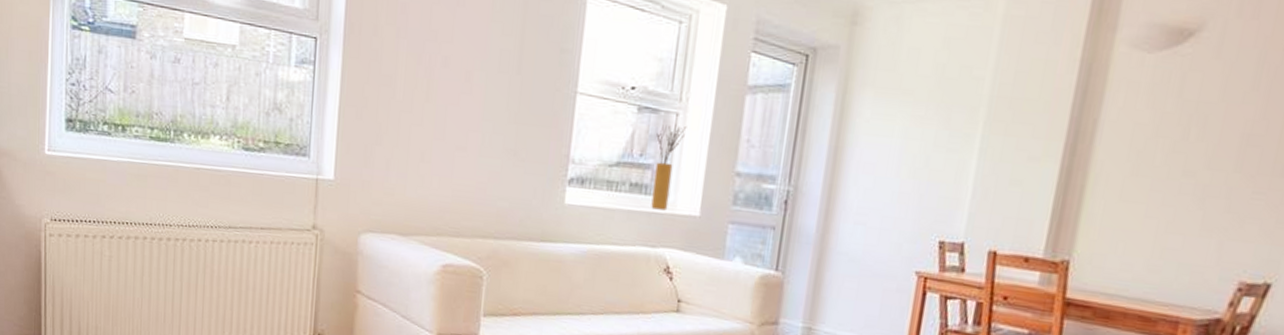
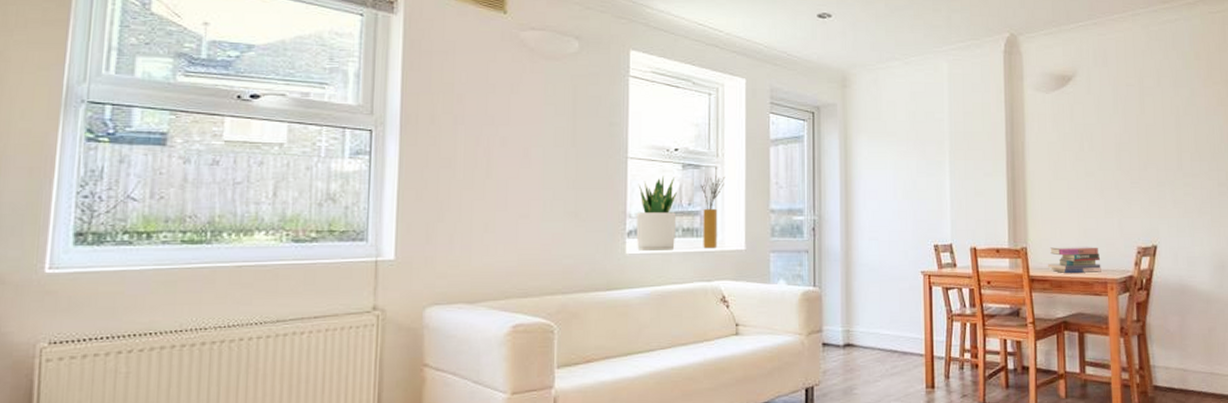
planter: none [577,118,628,207] -> present [636,176,677,251]
books: none [1094,265,1177,308] -> present [1047,246,1101,273]

